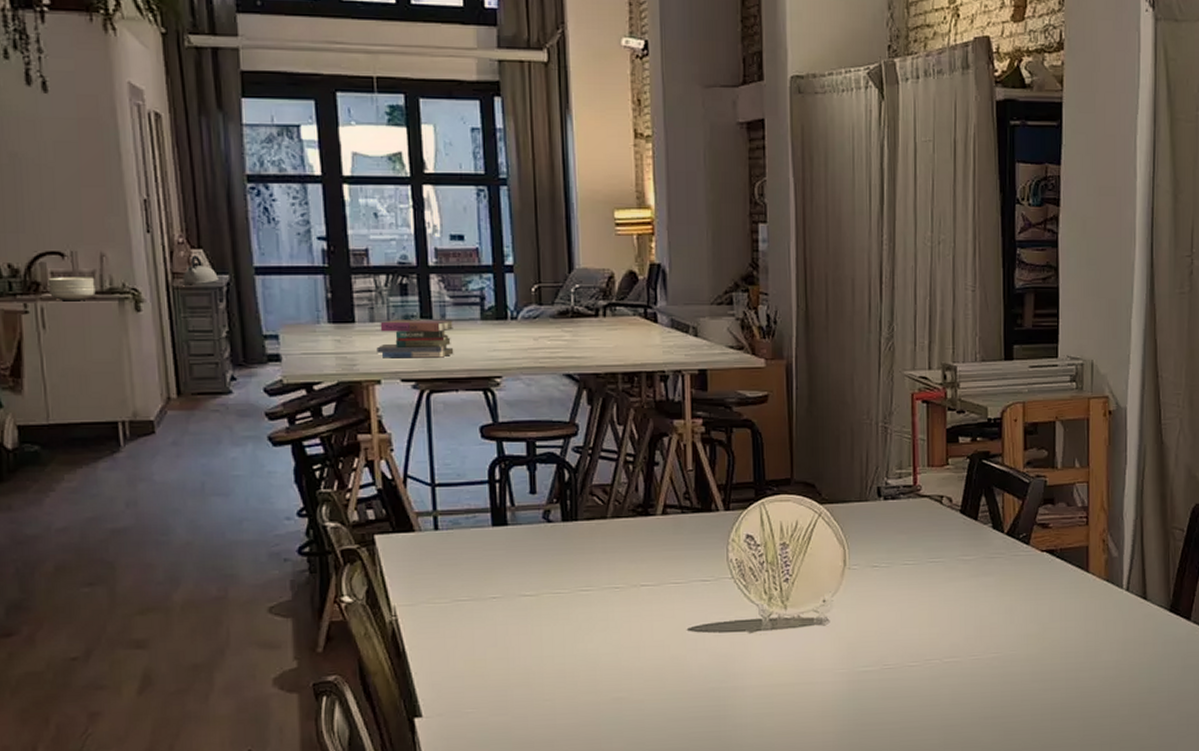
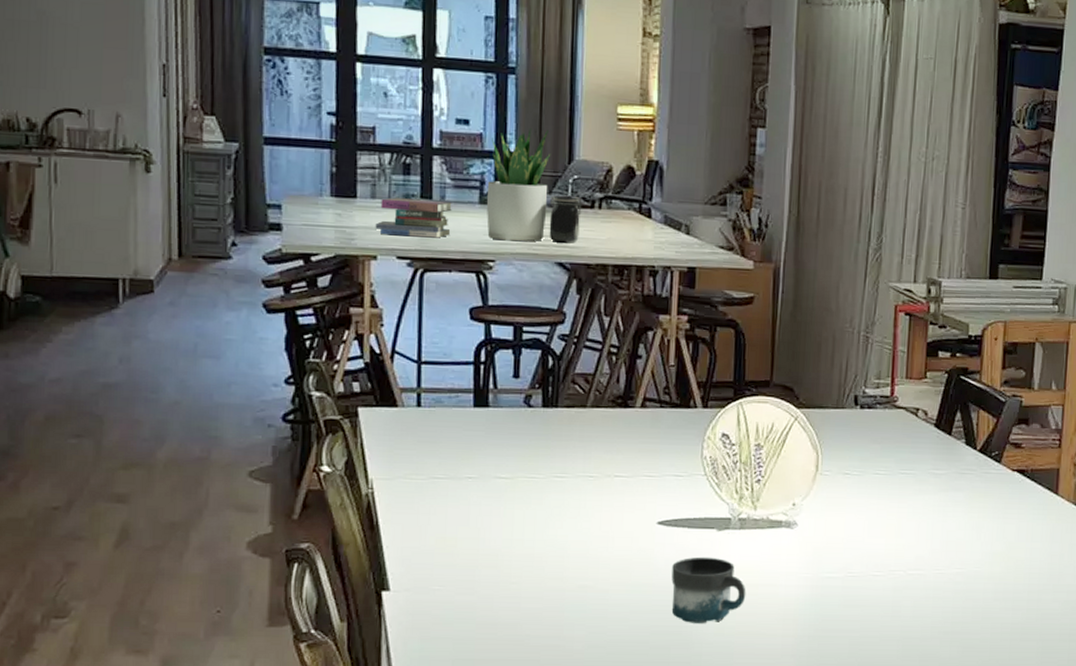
bowl: present [47,277,96,302] -> none [63,133,109,159]
kettle: present [182,256,220,285] -> none [193,122,229,151]
planter: none [487,239,551,356] -> present [486,128,551,242]
jar: none [553,306,586,354] -> present [549,196,582,244]
mug: none [706,659,783,727] -> present [671,556,746,623]

